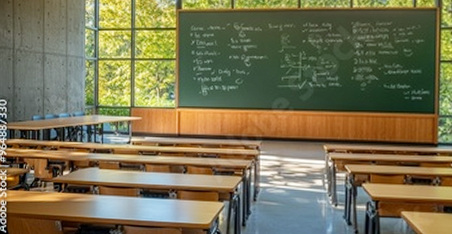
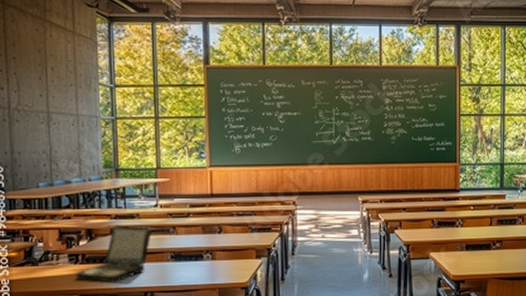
laptop: none [59,158,124,212] -> present [76,225,152,283]

